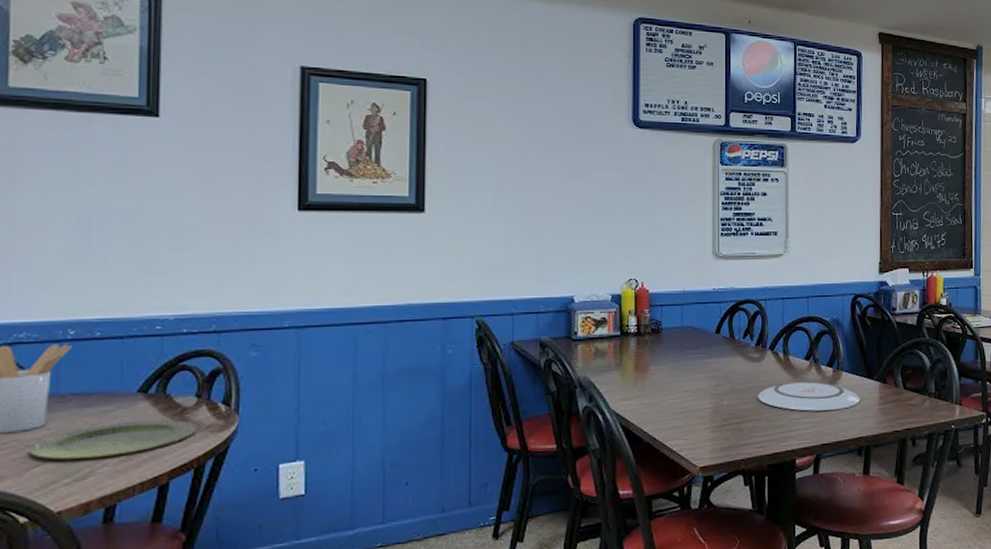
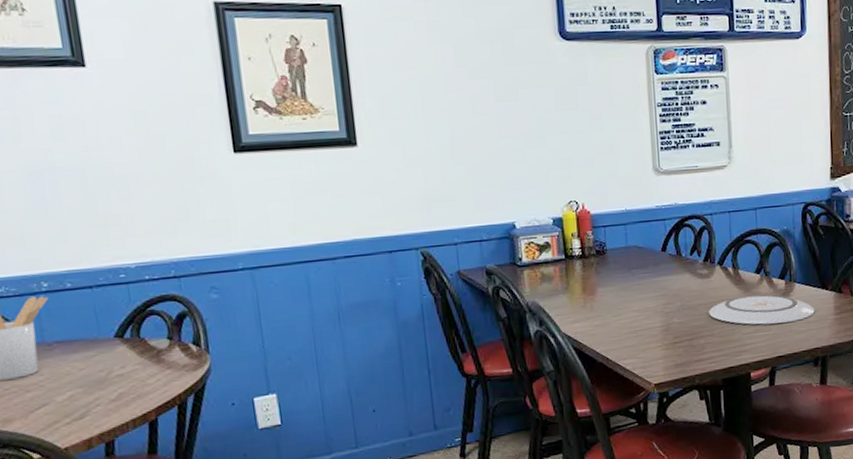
plate: present [29,419,197,460] -> none [29,361,174,403]

